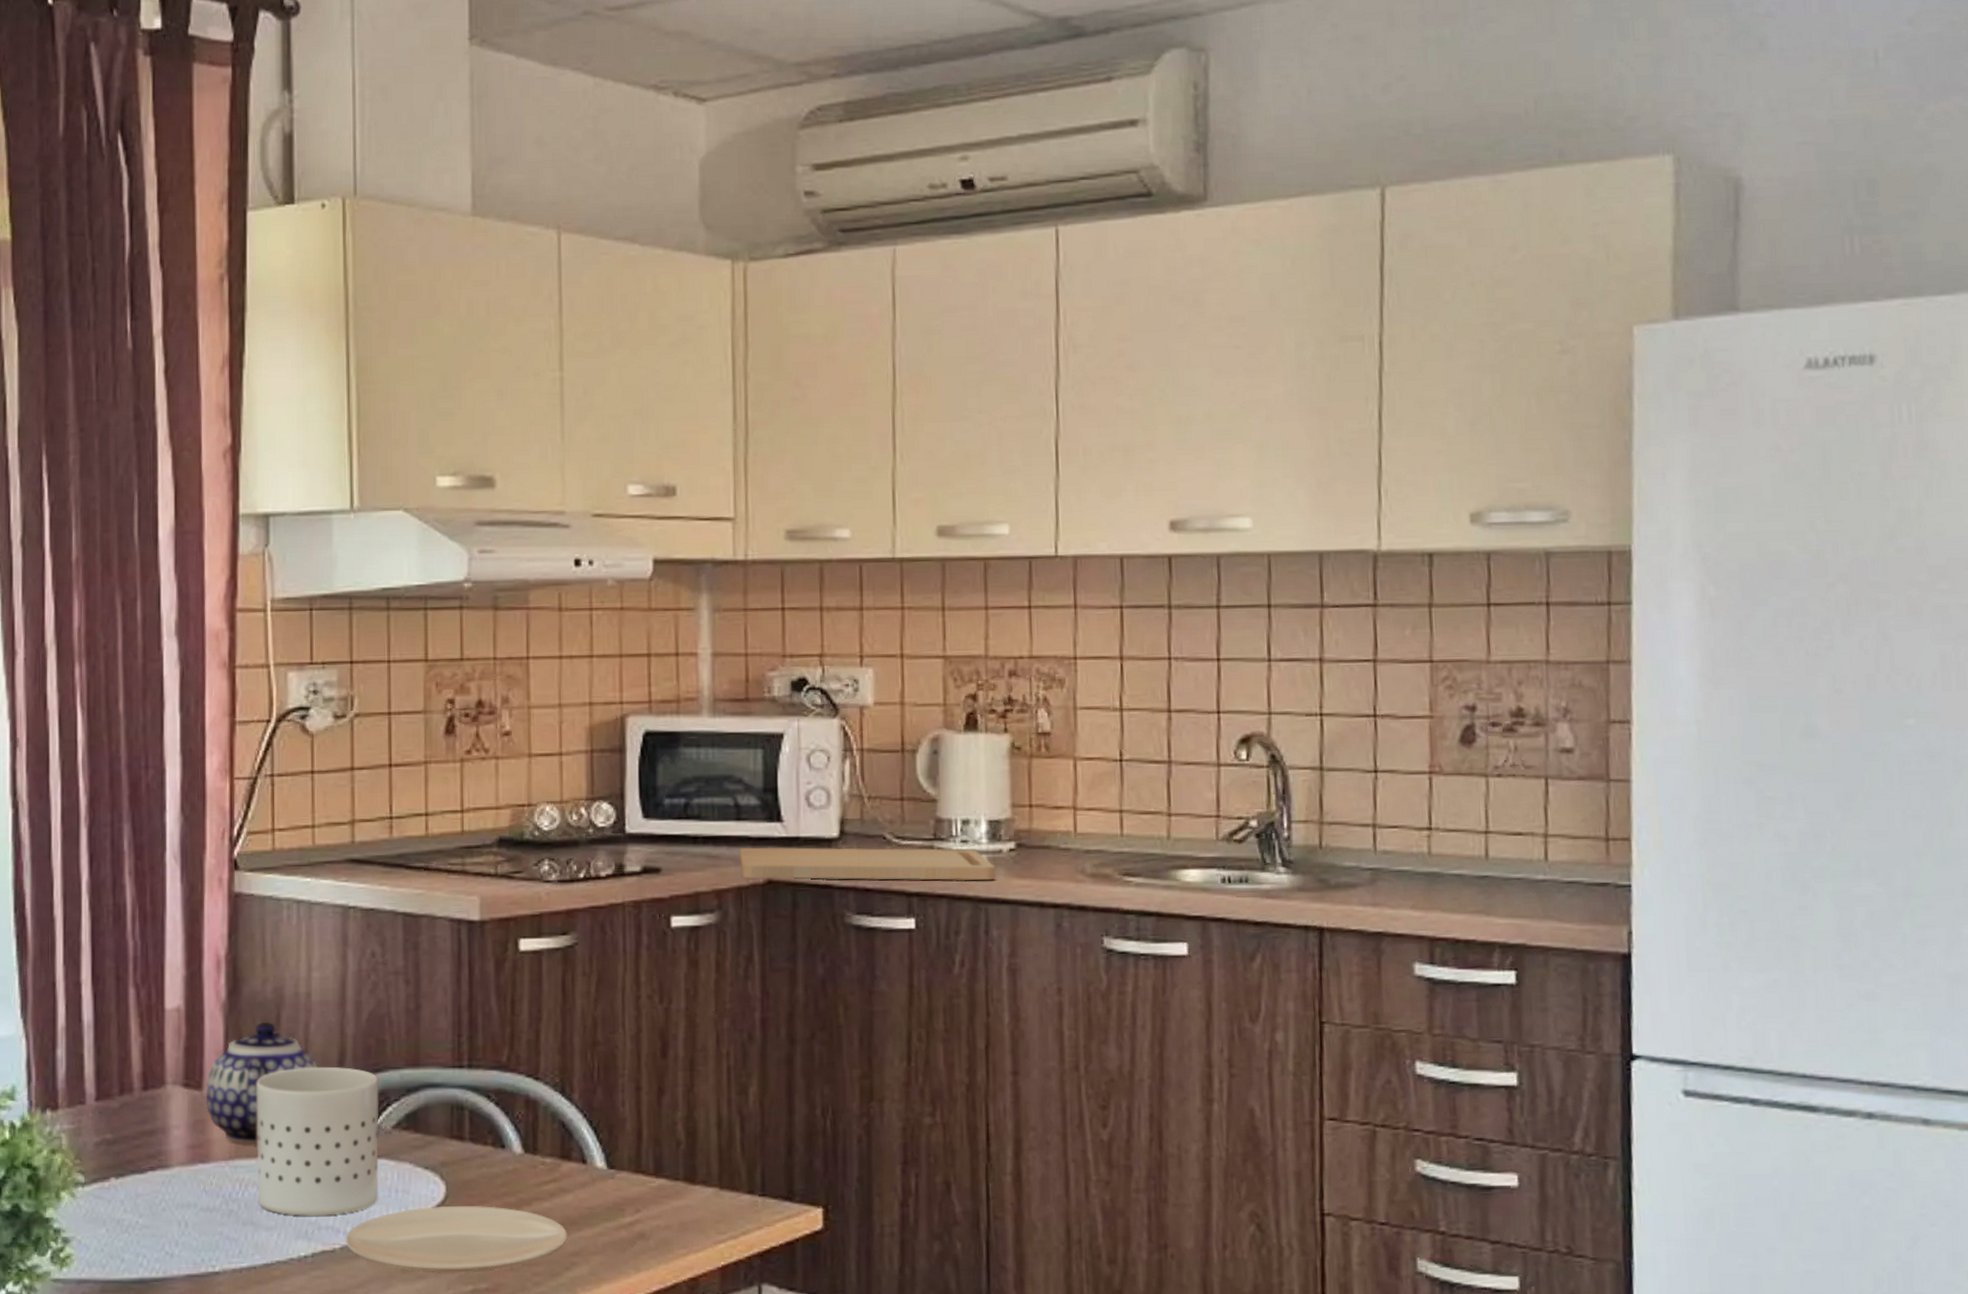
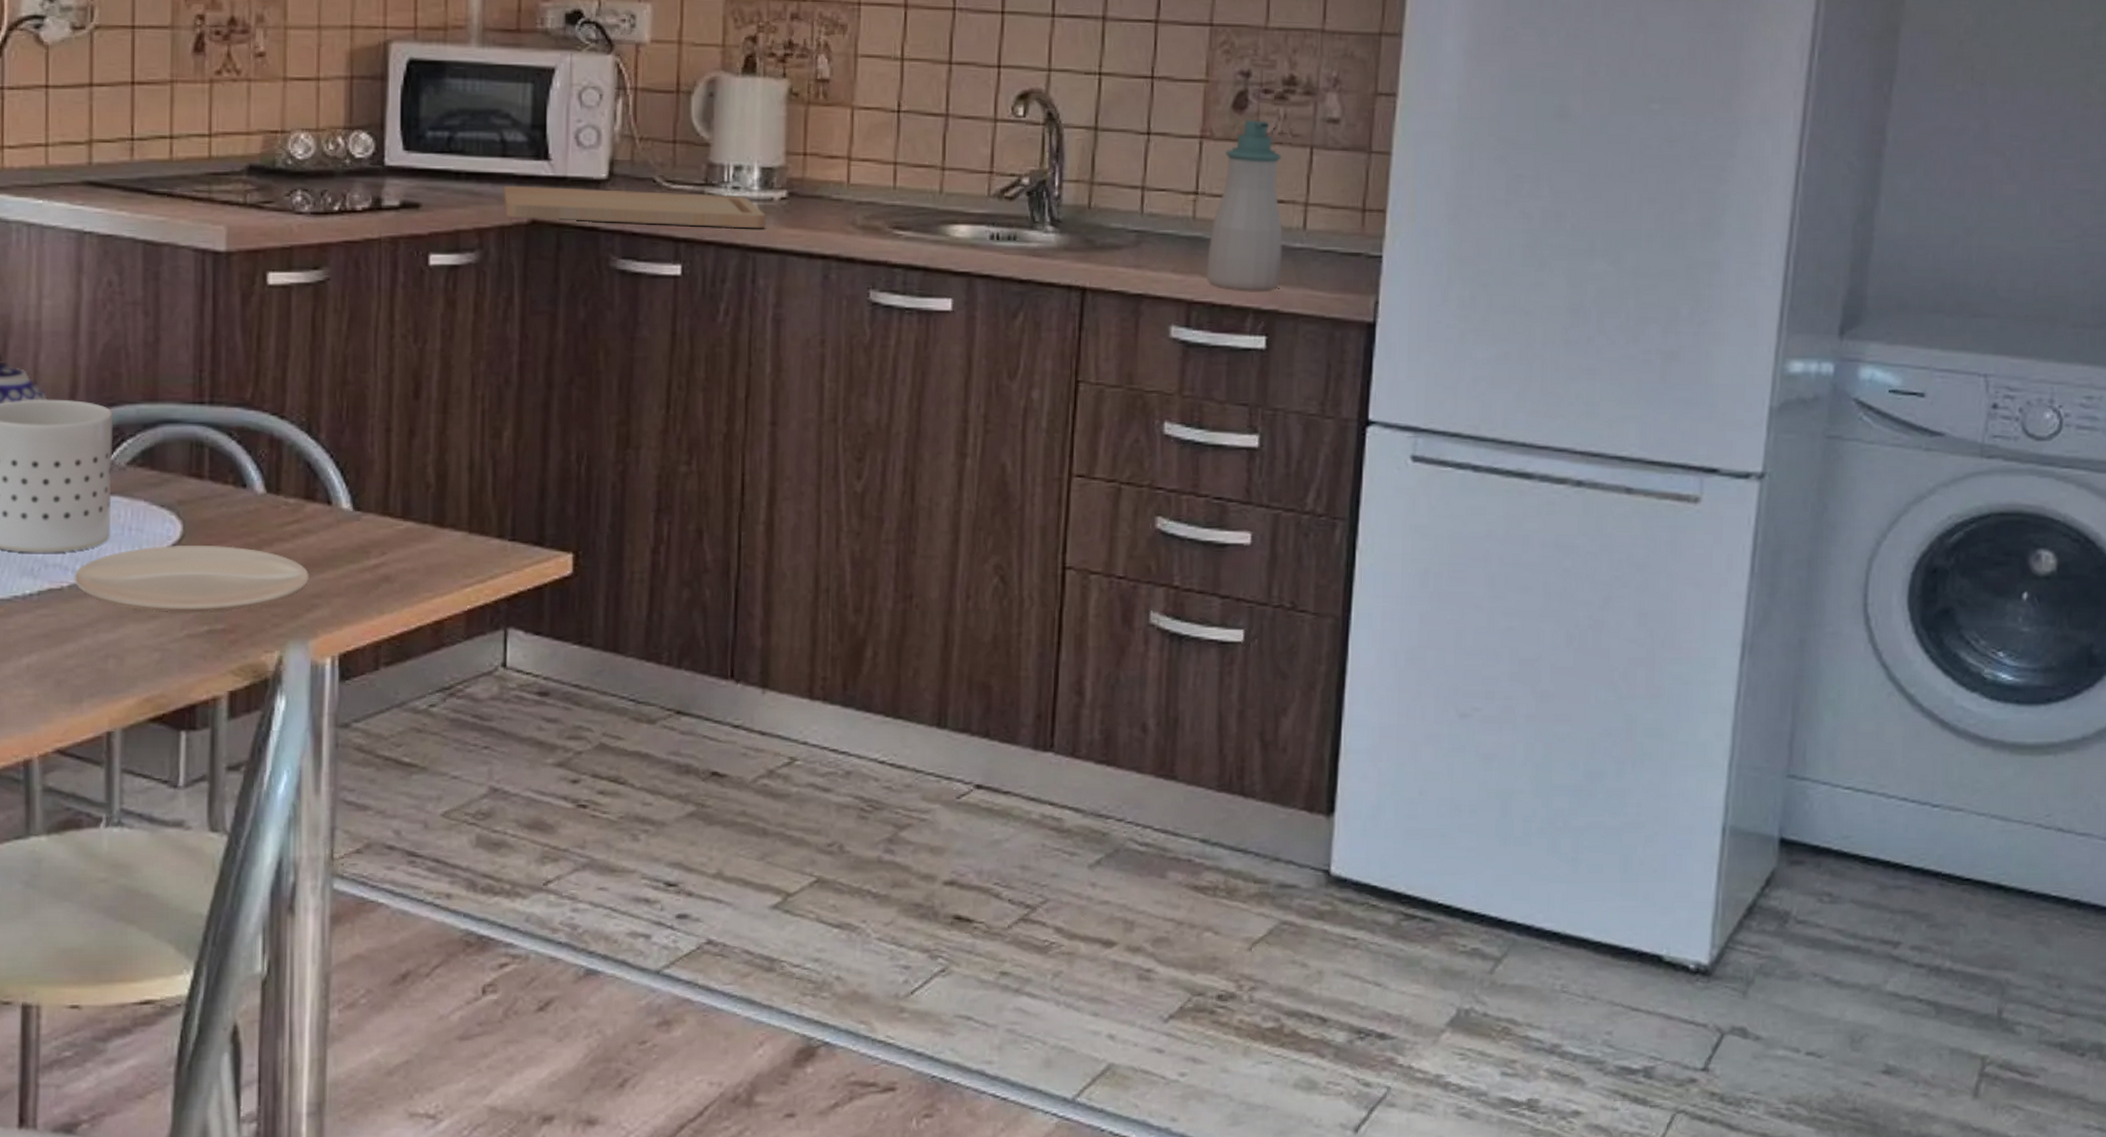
soap bottle: none [1446,753,1526,927] -> present [1206,120,1283,293]

